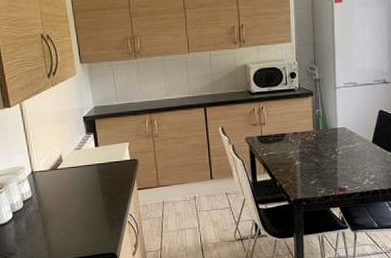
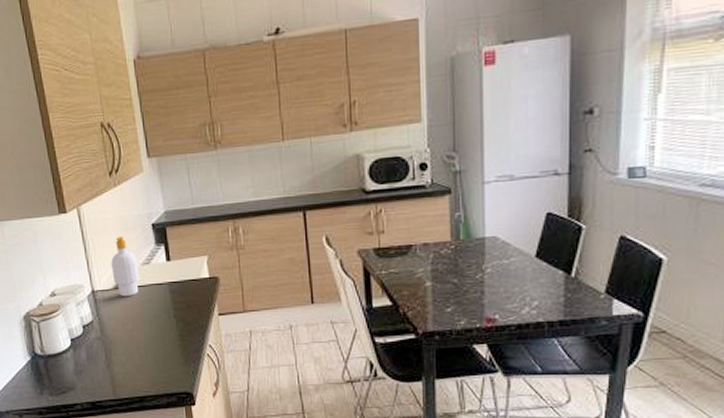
soap bottle: none [48,126,73,177] -> present [111,236,140,297]

